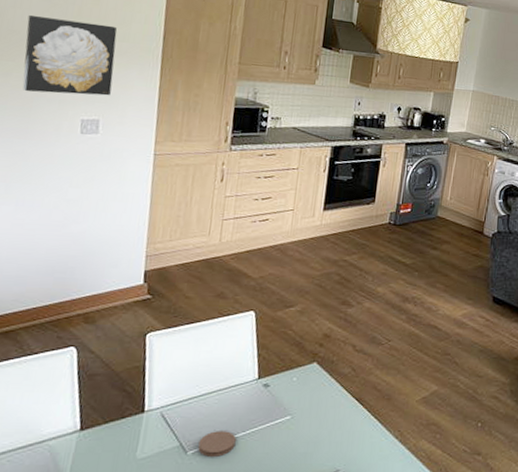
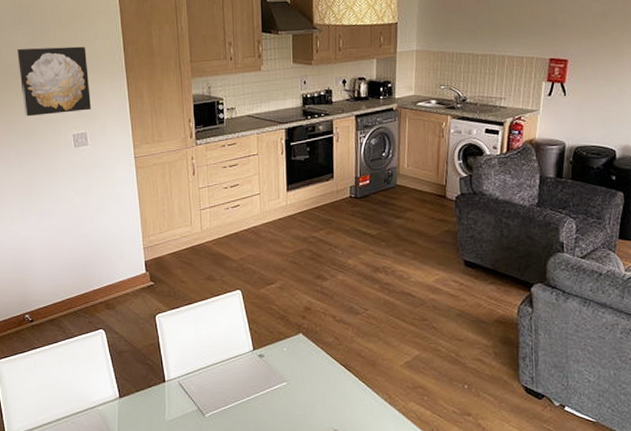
coaster: present [198,431,236,457] -> none [213,396,243,419]

